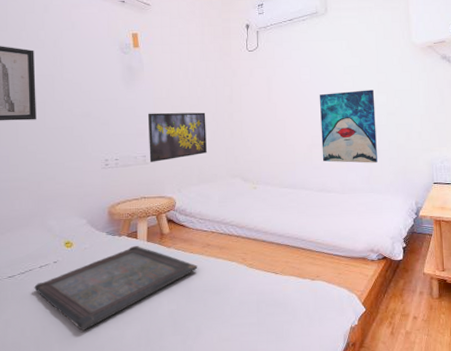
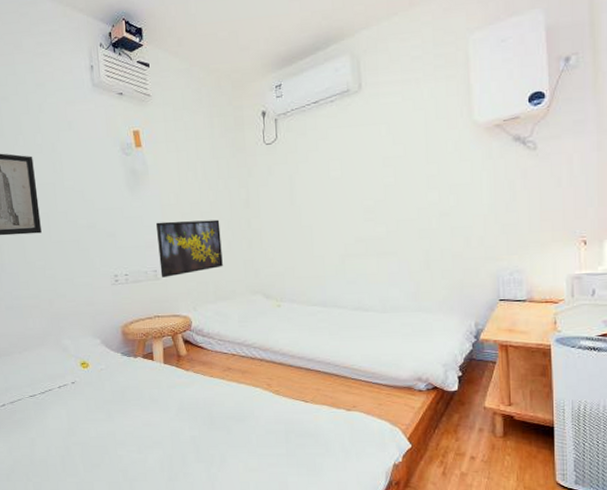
serving tray: present [34,246,198,331] -> none [55,368,219,452]
wall art: present [319,90,377,163] -> none [352,185,427,276]

